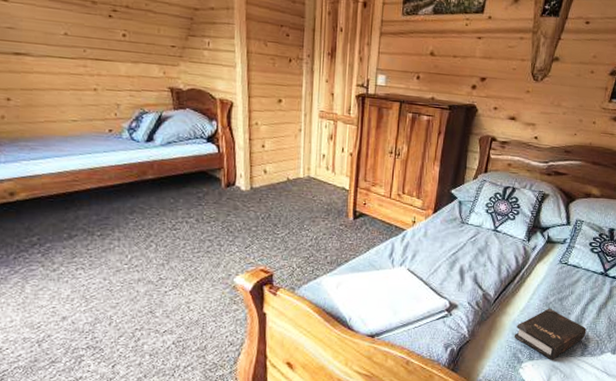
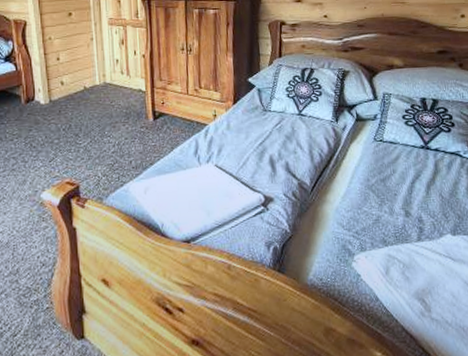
hardback book: present [514,308,587,360] -> none [339,191,419,249]

